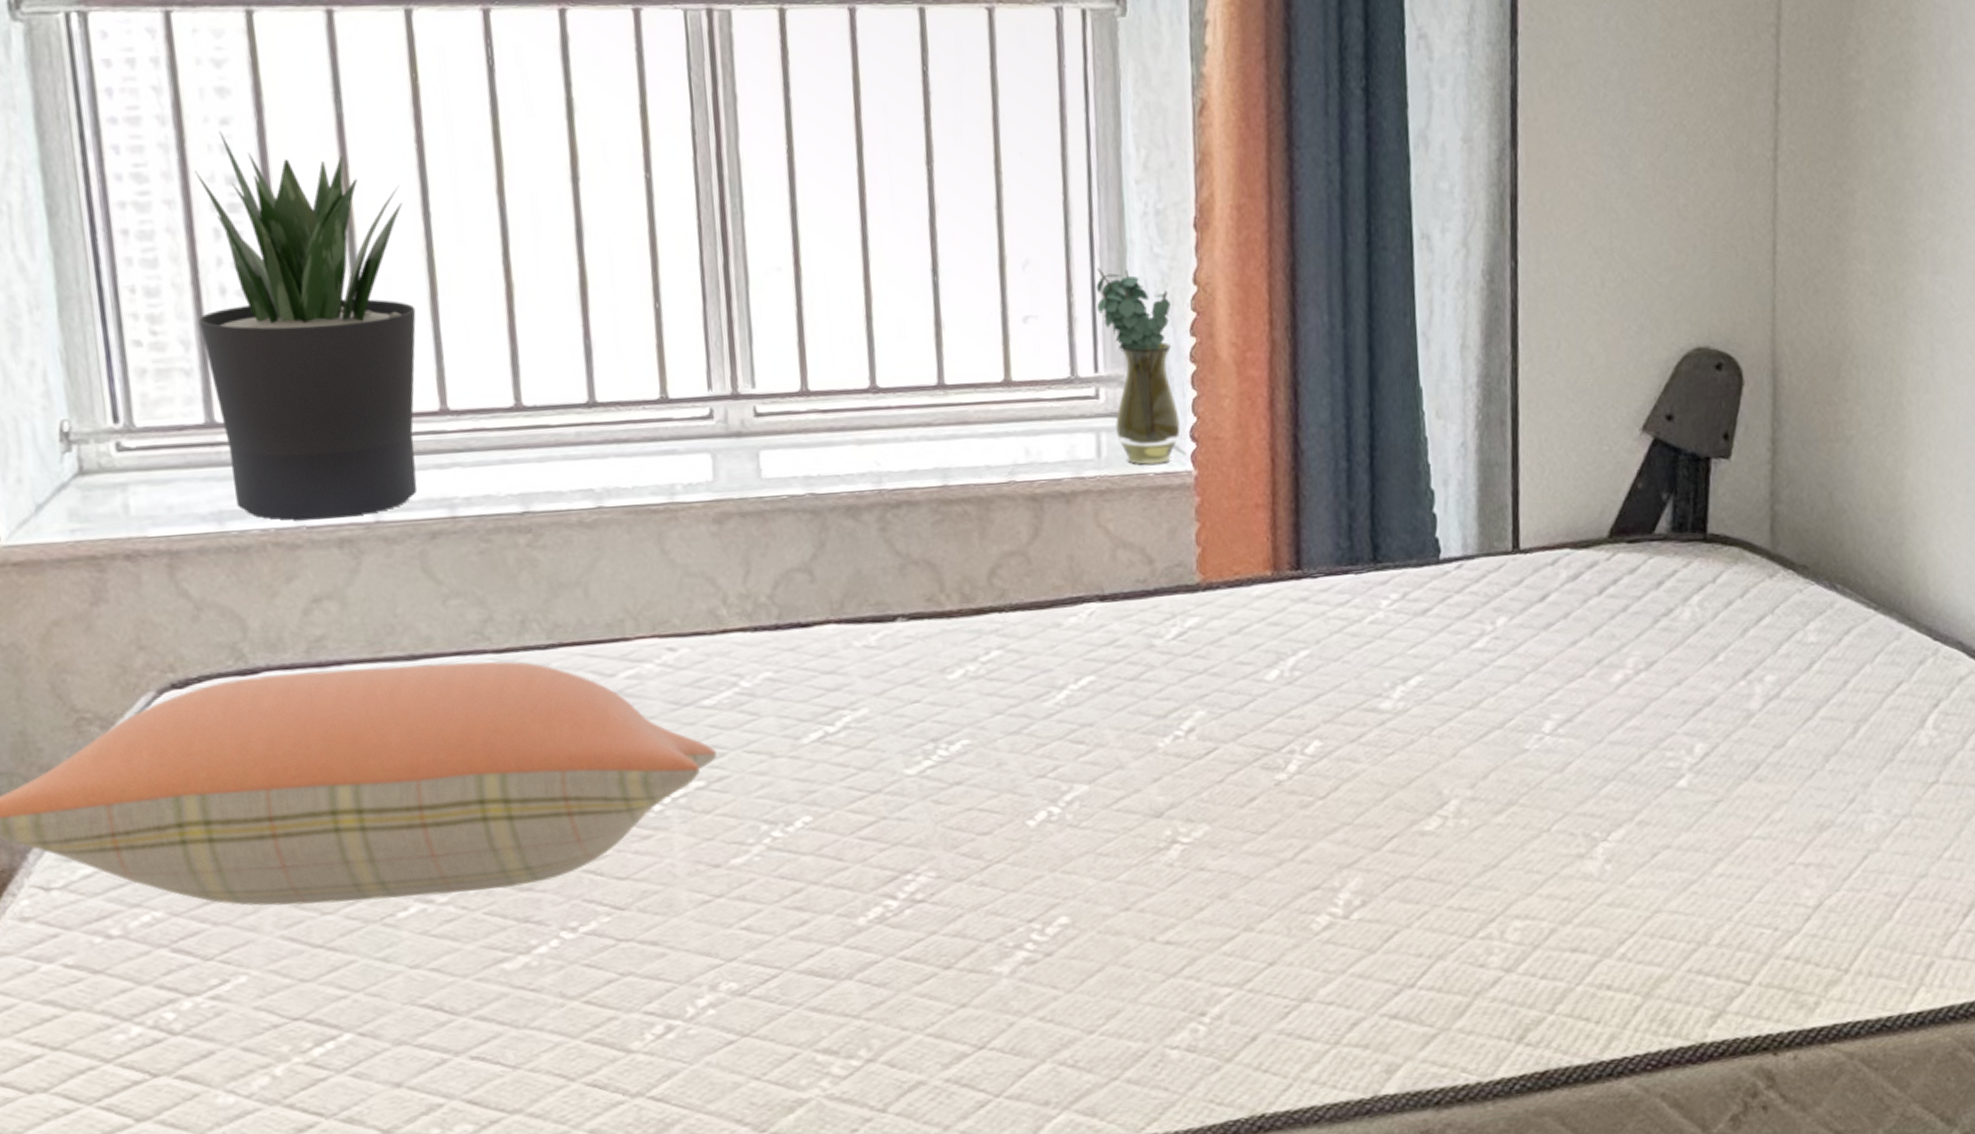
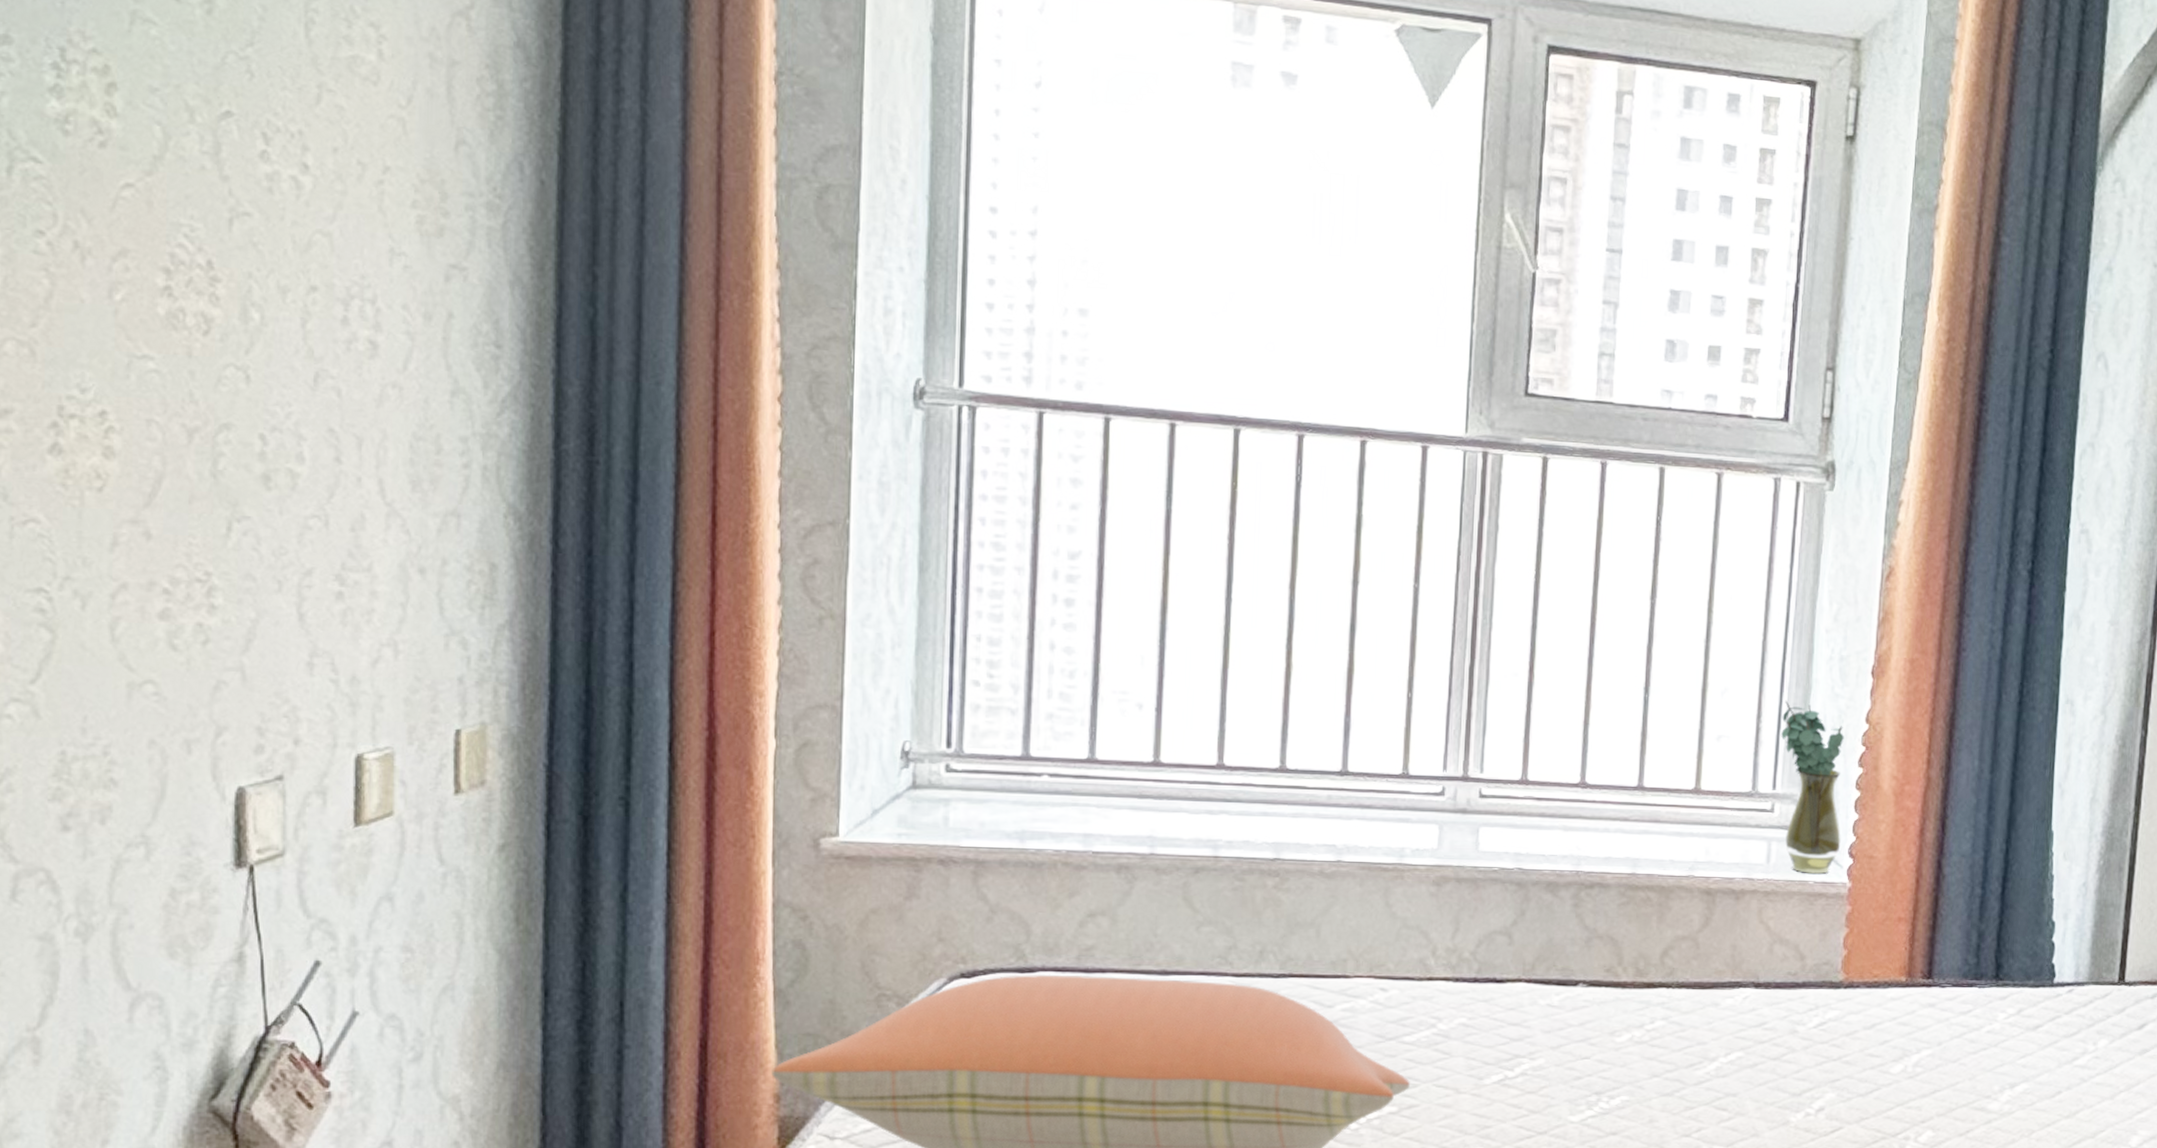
planter: present [195,131,418,520] -> none [1028,514,1210,847]

